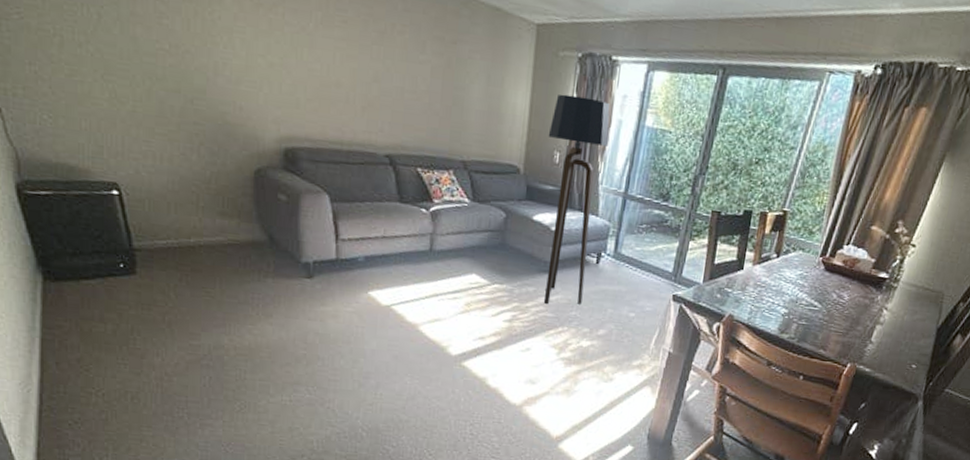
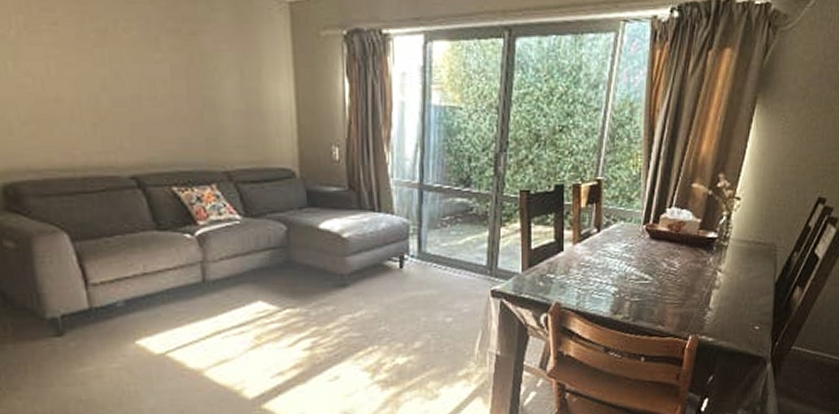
floor lamp: present [543,94,610,305] -> none [322,80,393,324]

